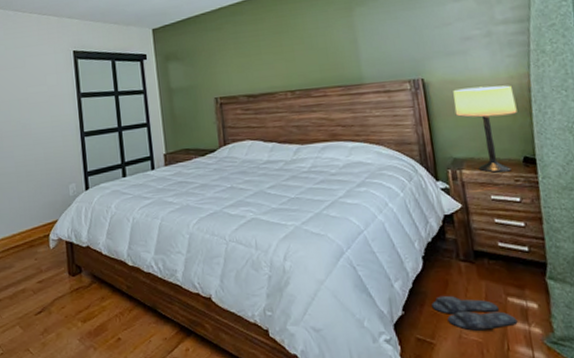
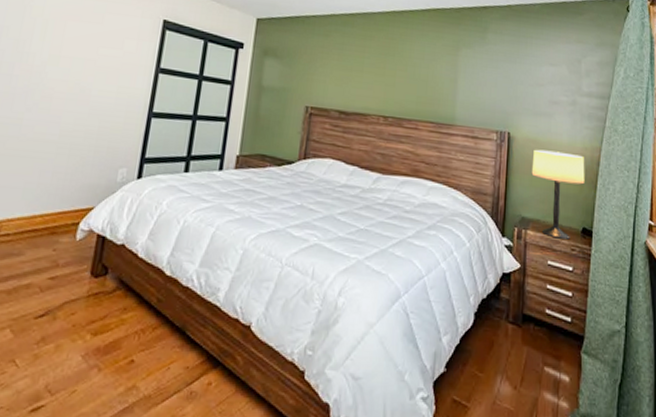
slippers: present [432,295,518,331] -> none [474,356,549,399]

